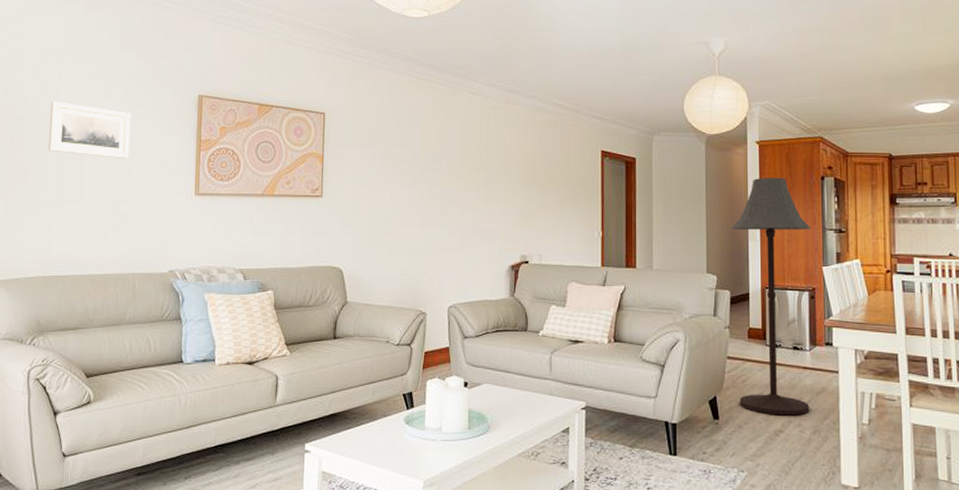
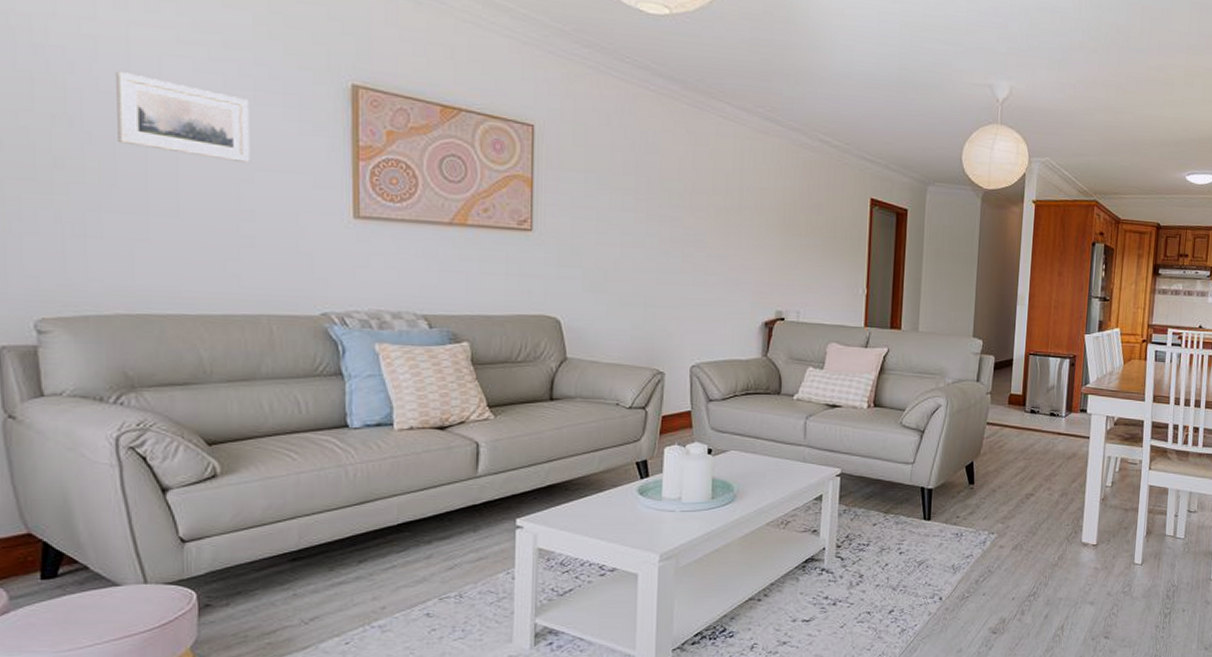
floor lamp: present [732,177,812,416] -> none [995,239,1078,480]

